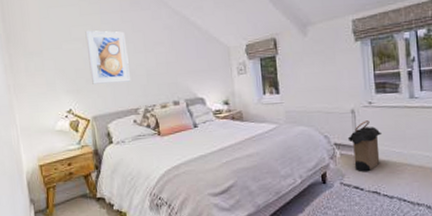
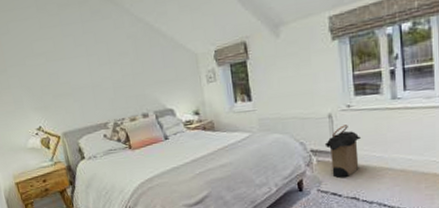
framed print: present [85,30,130,84] -> none [47,43,97,100]

